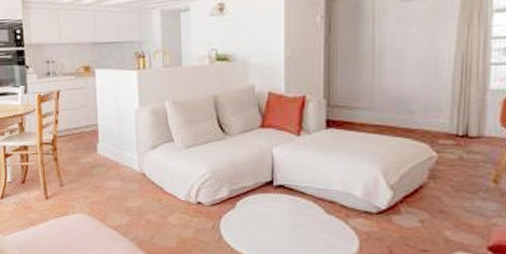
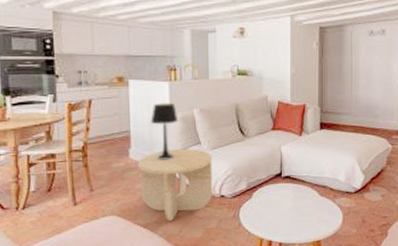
side table: none [106,147,188,225] -> present [137,149,213,221]
table lamp: none [118,94,148,158] -> present [150,102,179,160]

